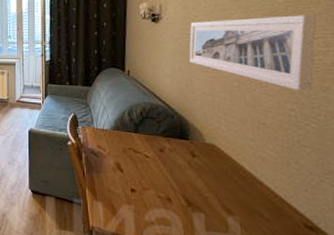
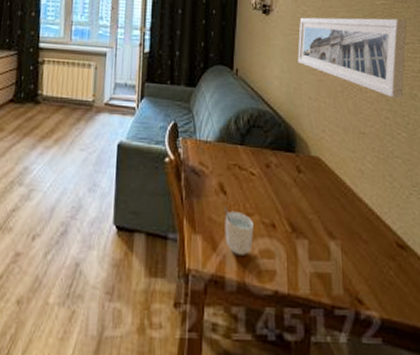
cup: none [121,182,150,221] -> present [223,207,253,255]

